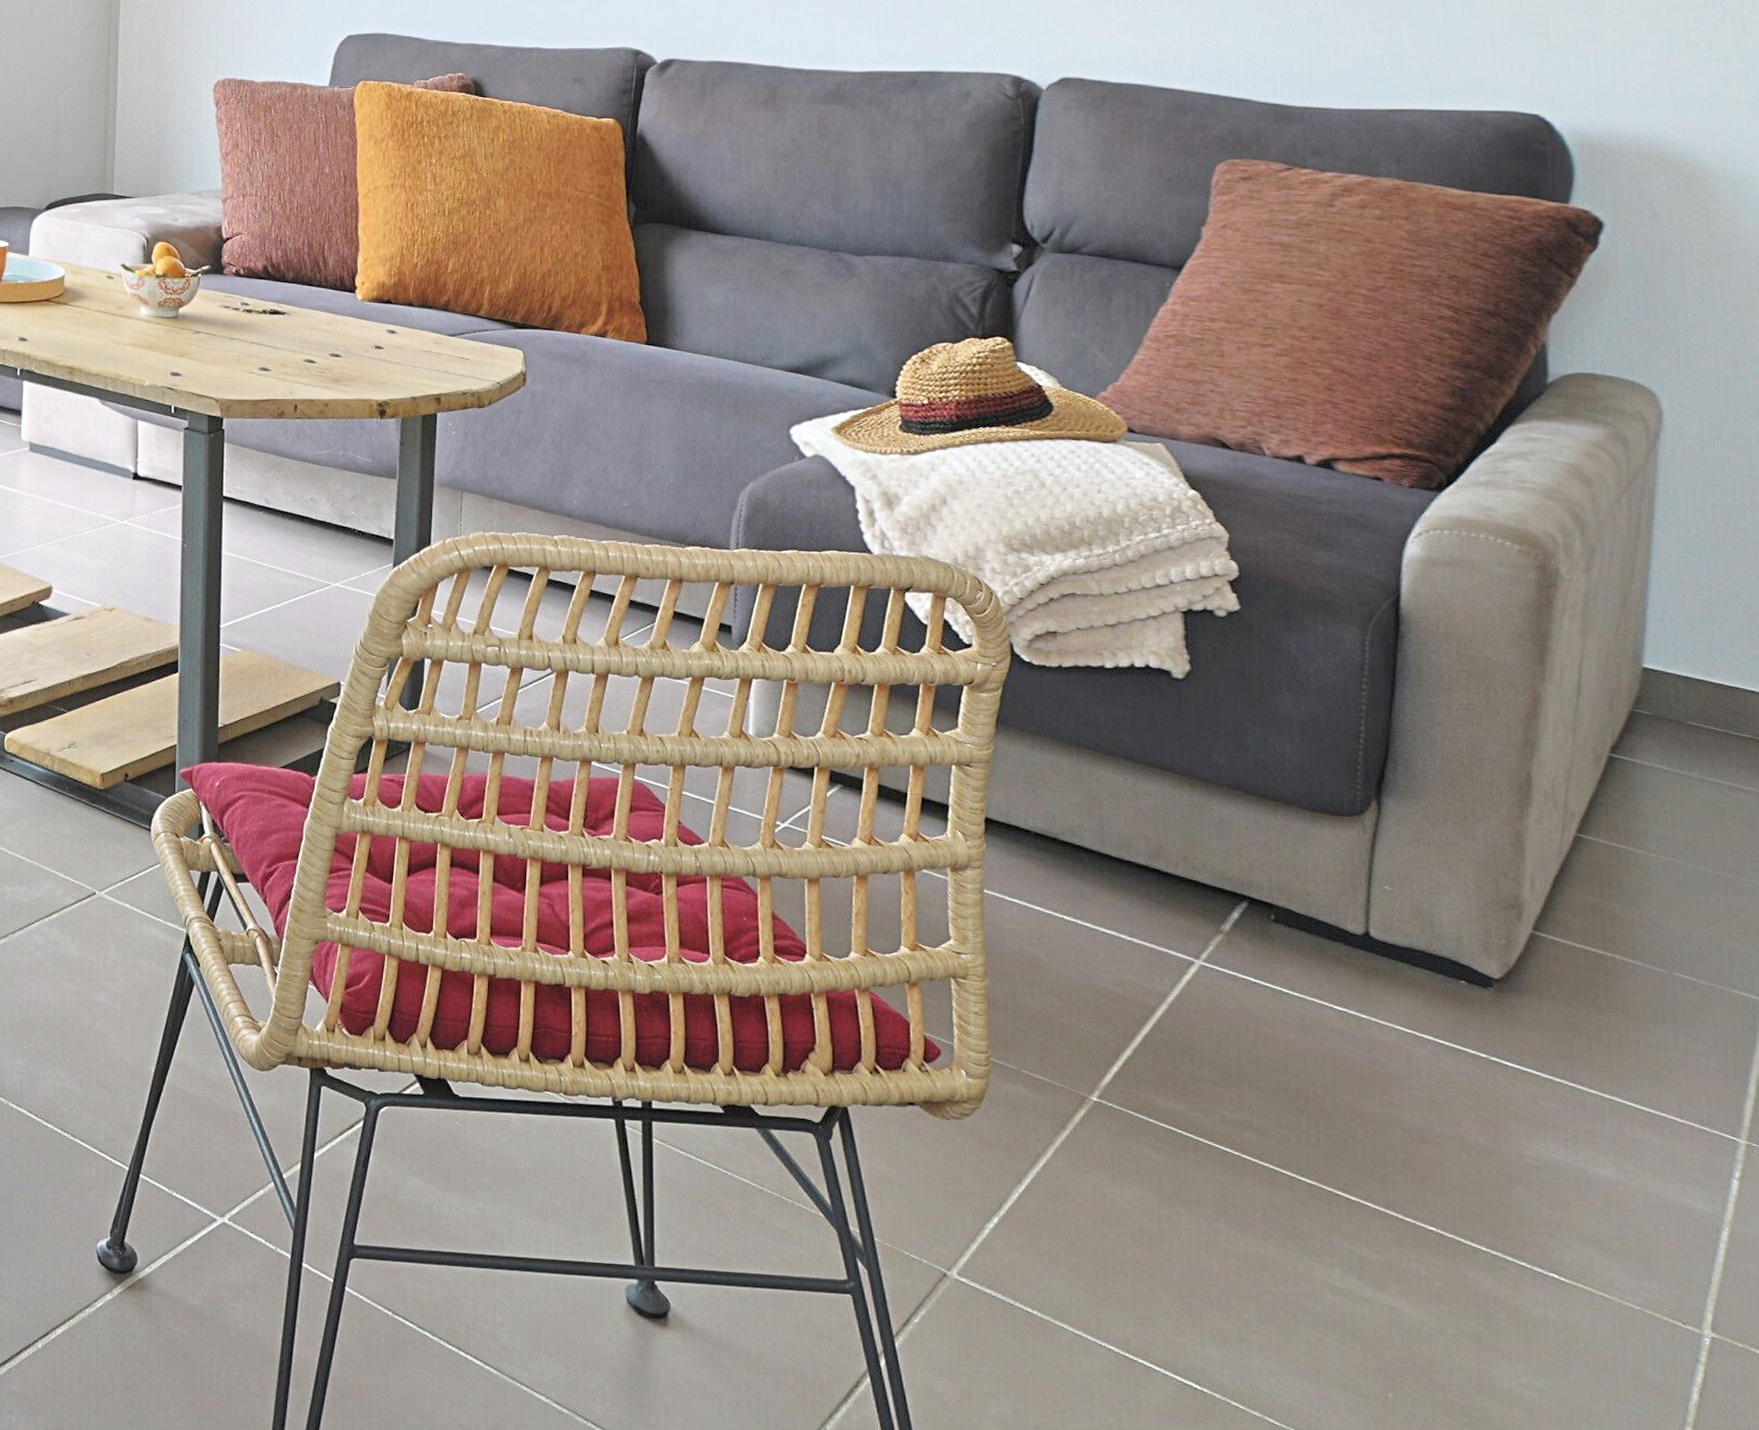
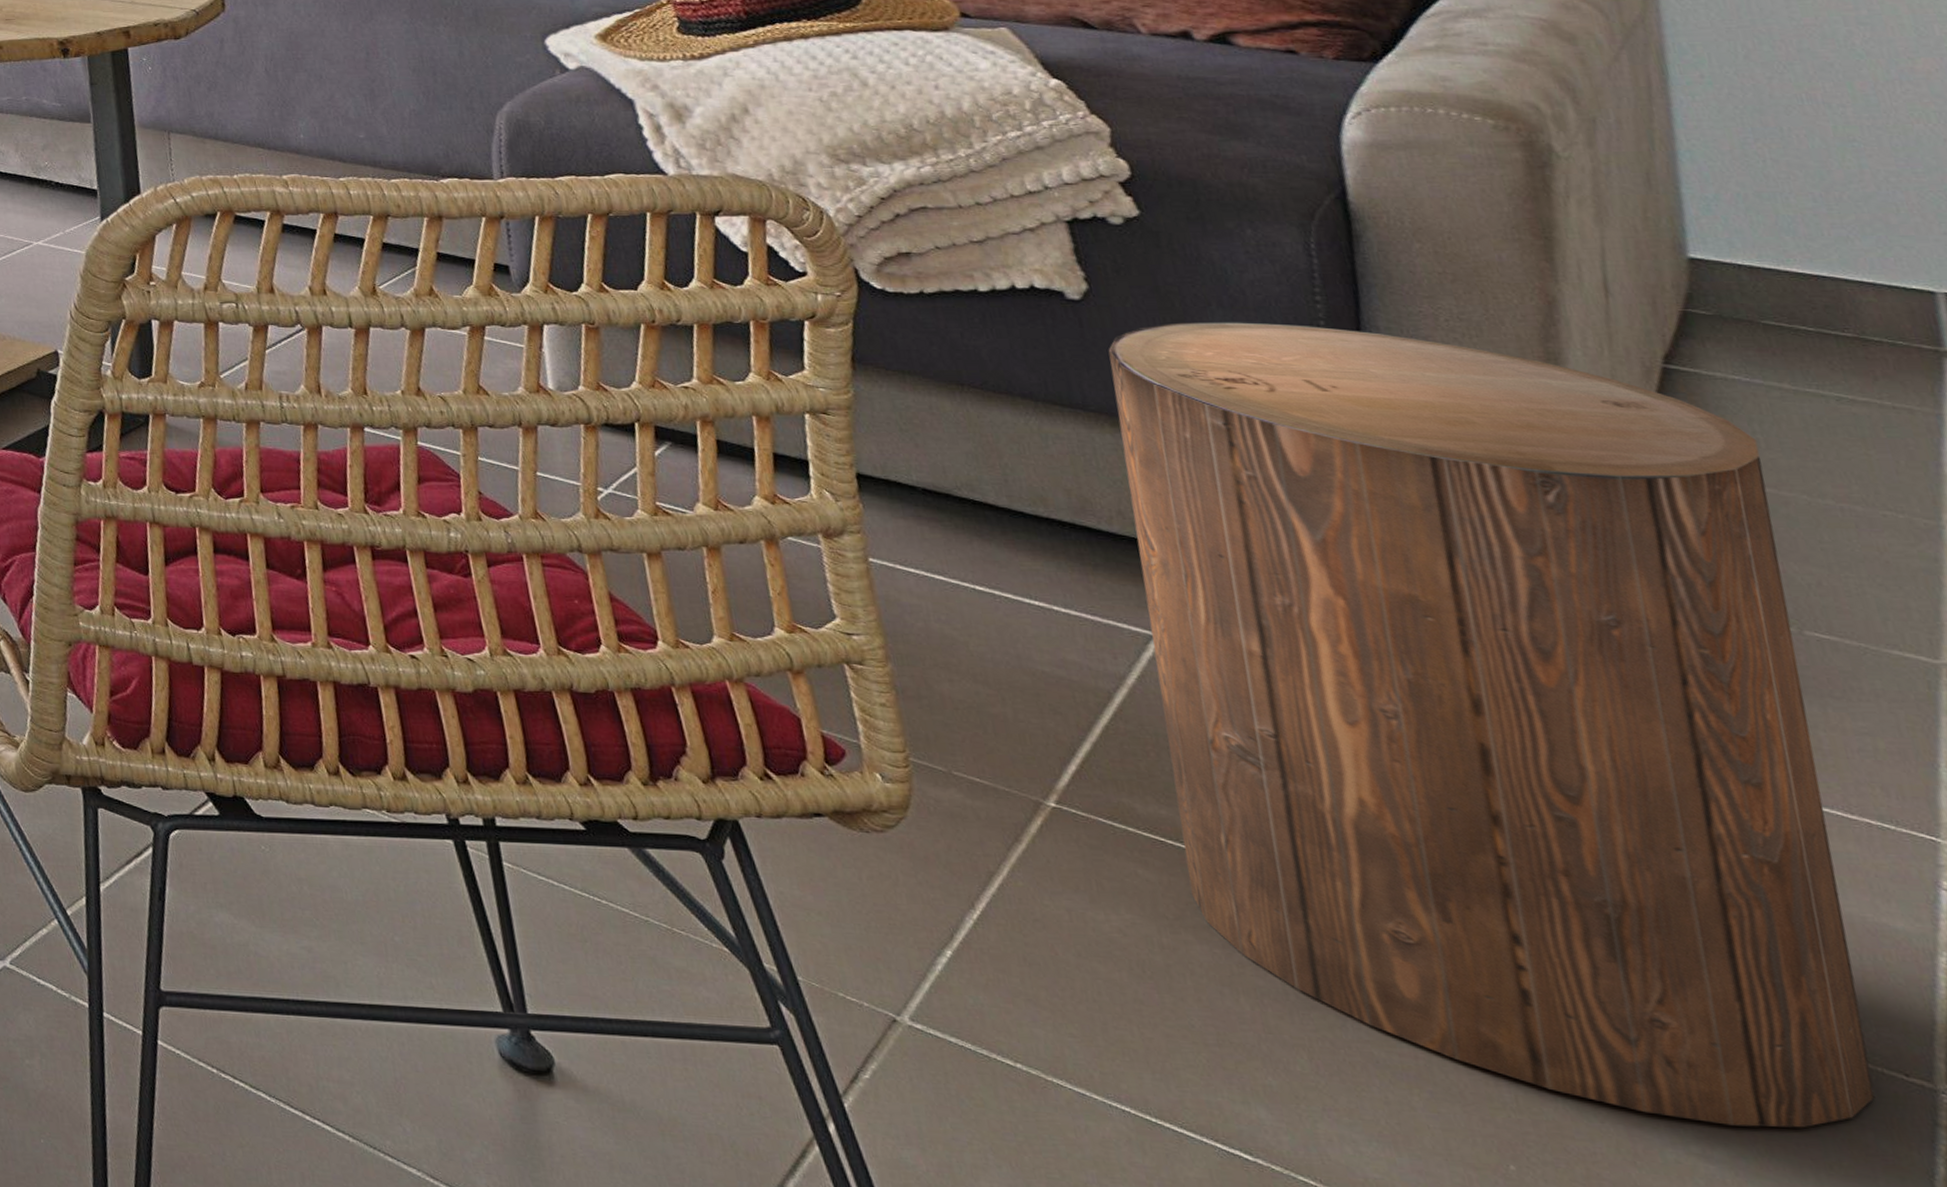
stool: none [1189,702,1667,1364] -> present [1108,322,1875,1128]

